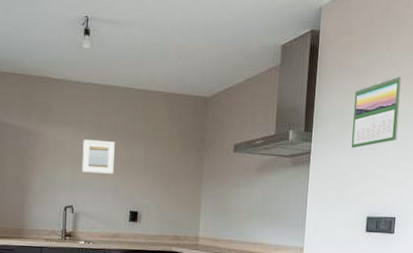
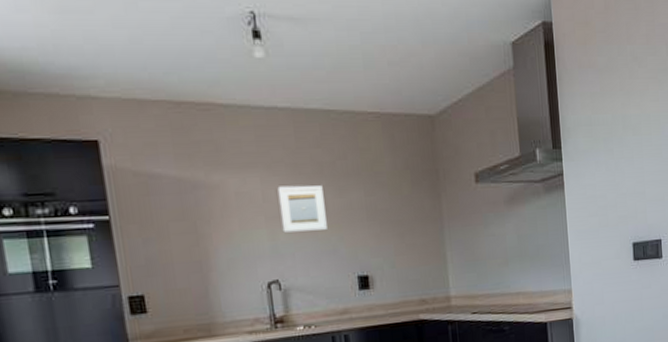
calendar: present [352,75,401,149] -> none [600,72,651,164]

